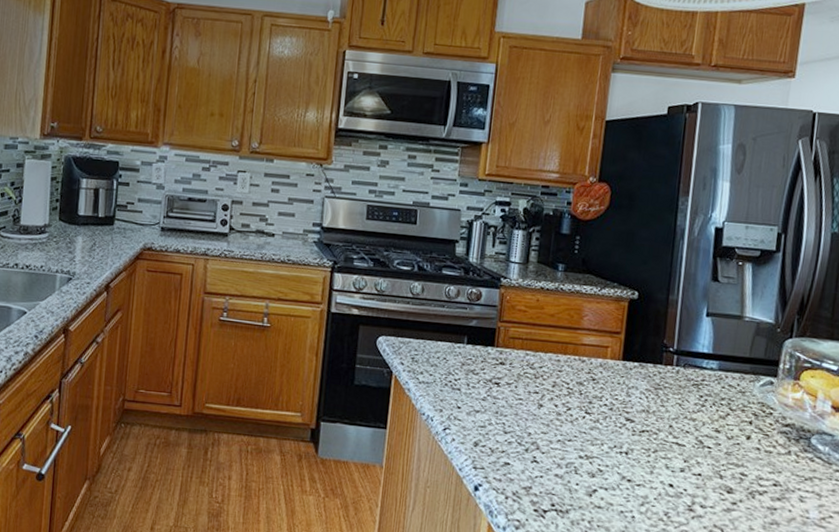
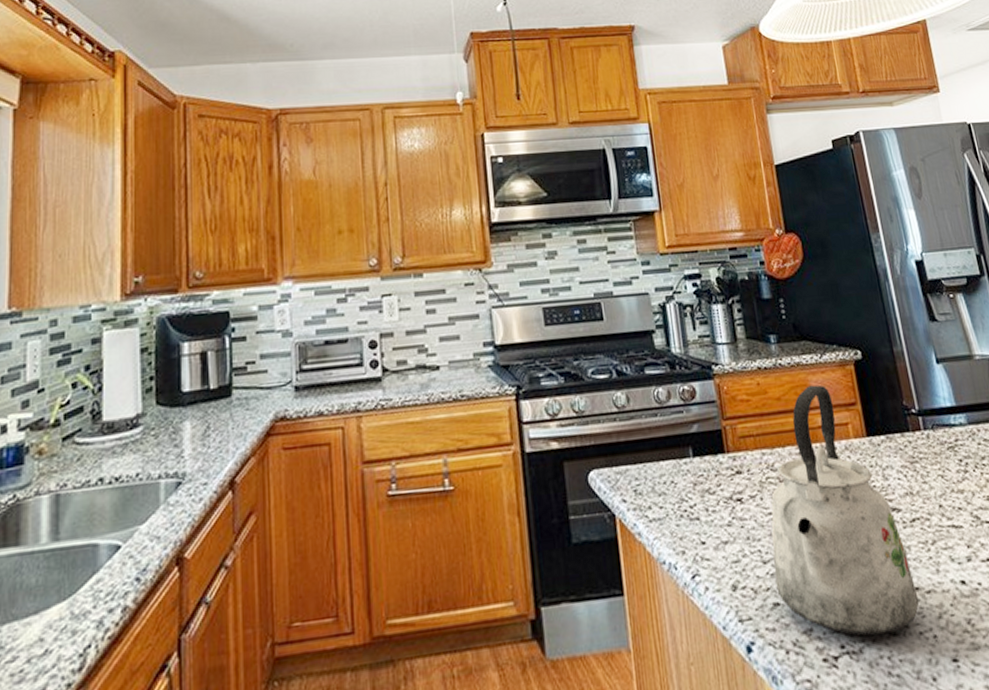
kettle: none [510,310,629,506] -> present [771,384,919,636]

